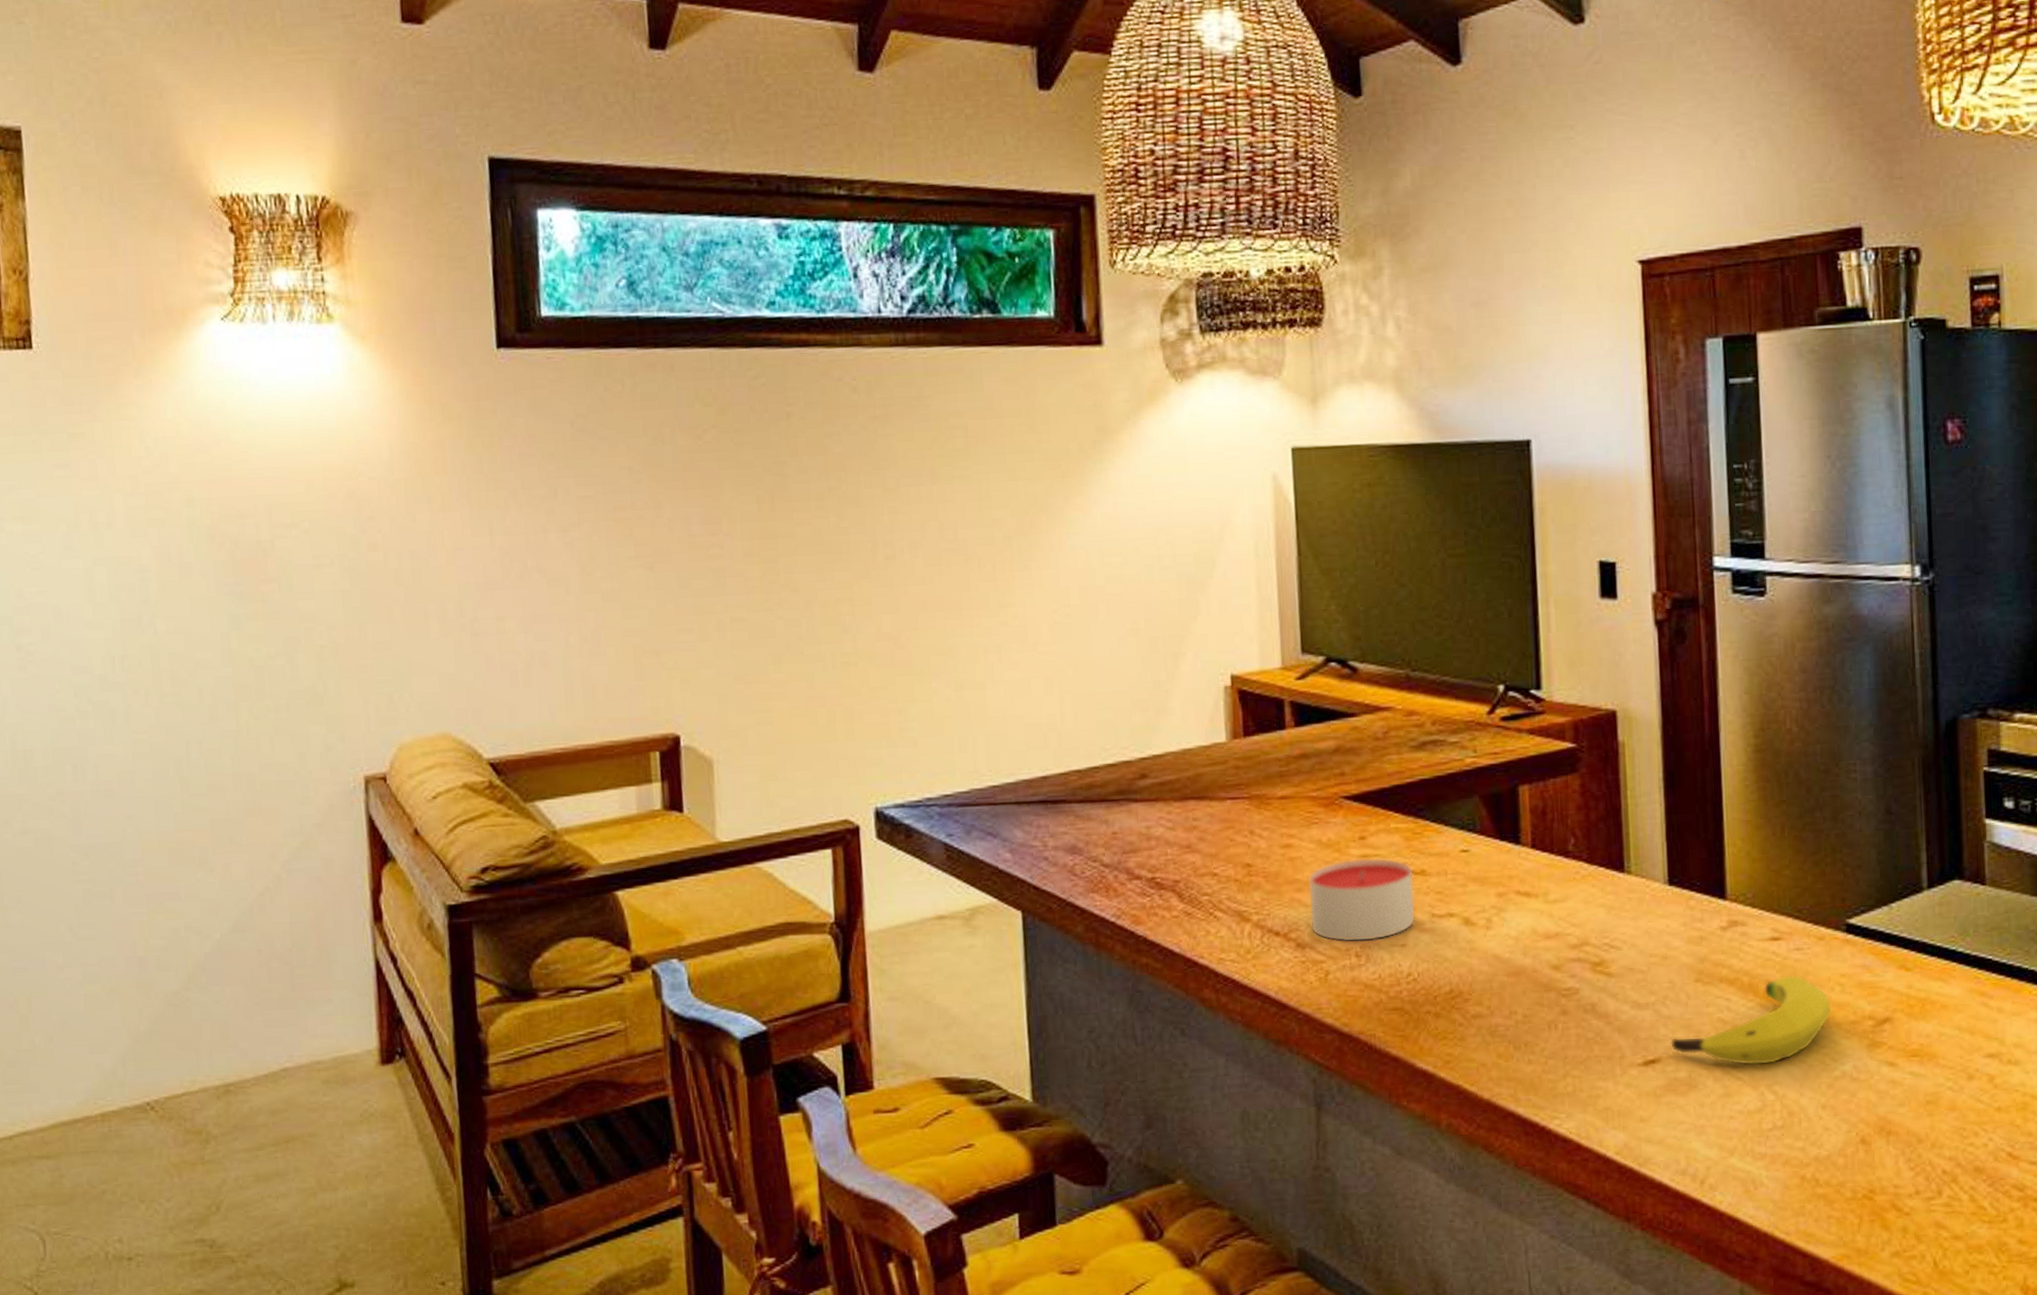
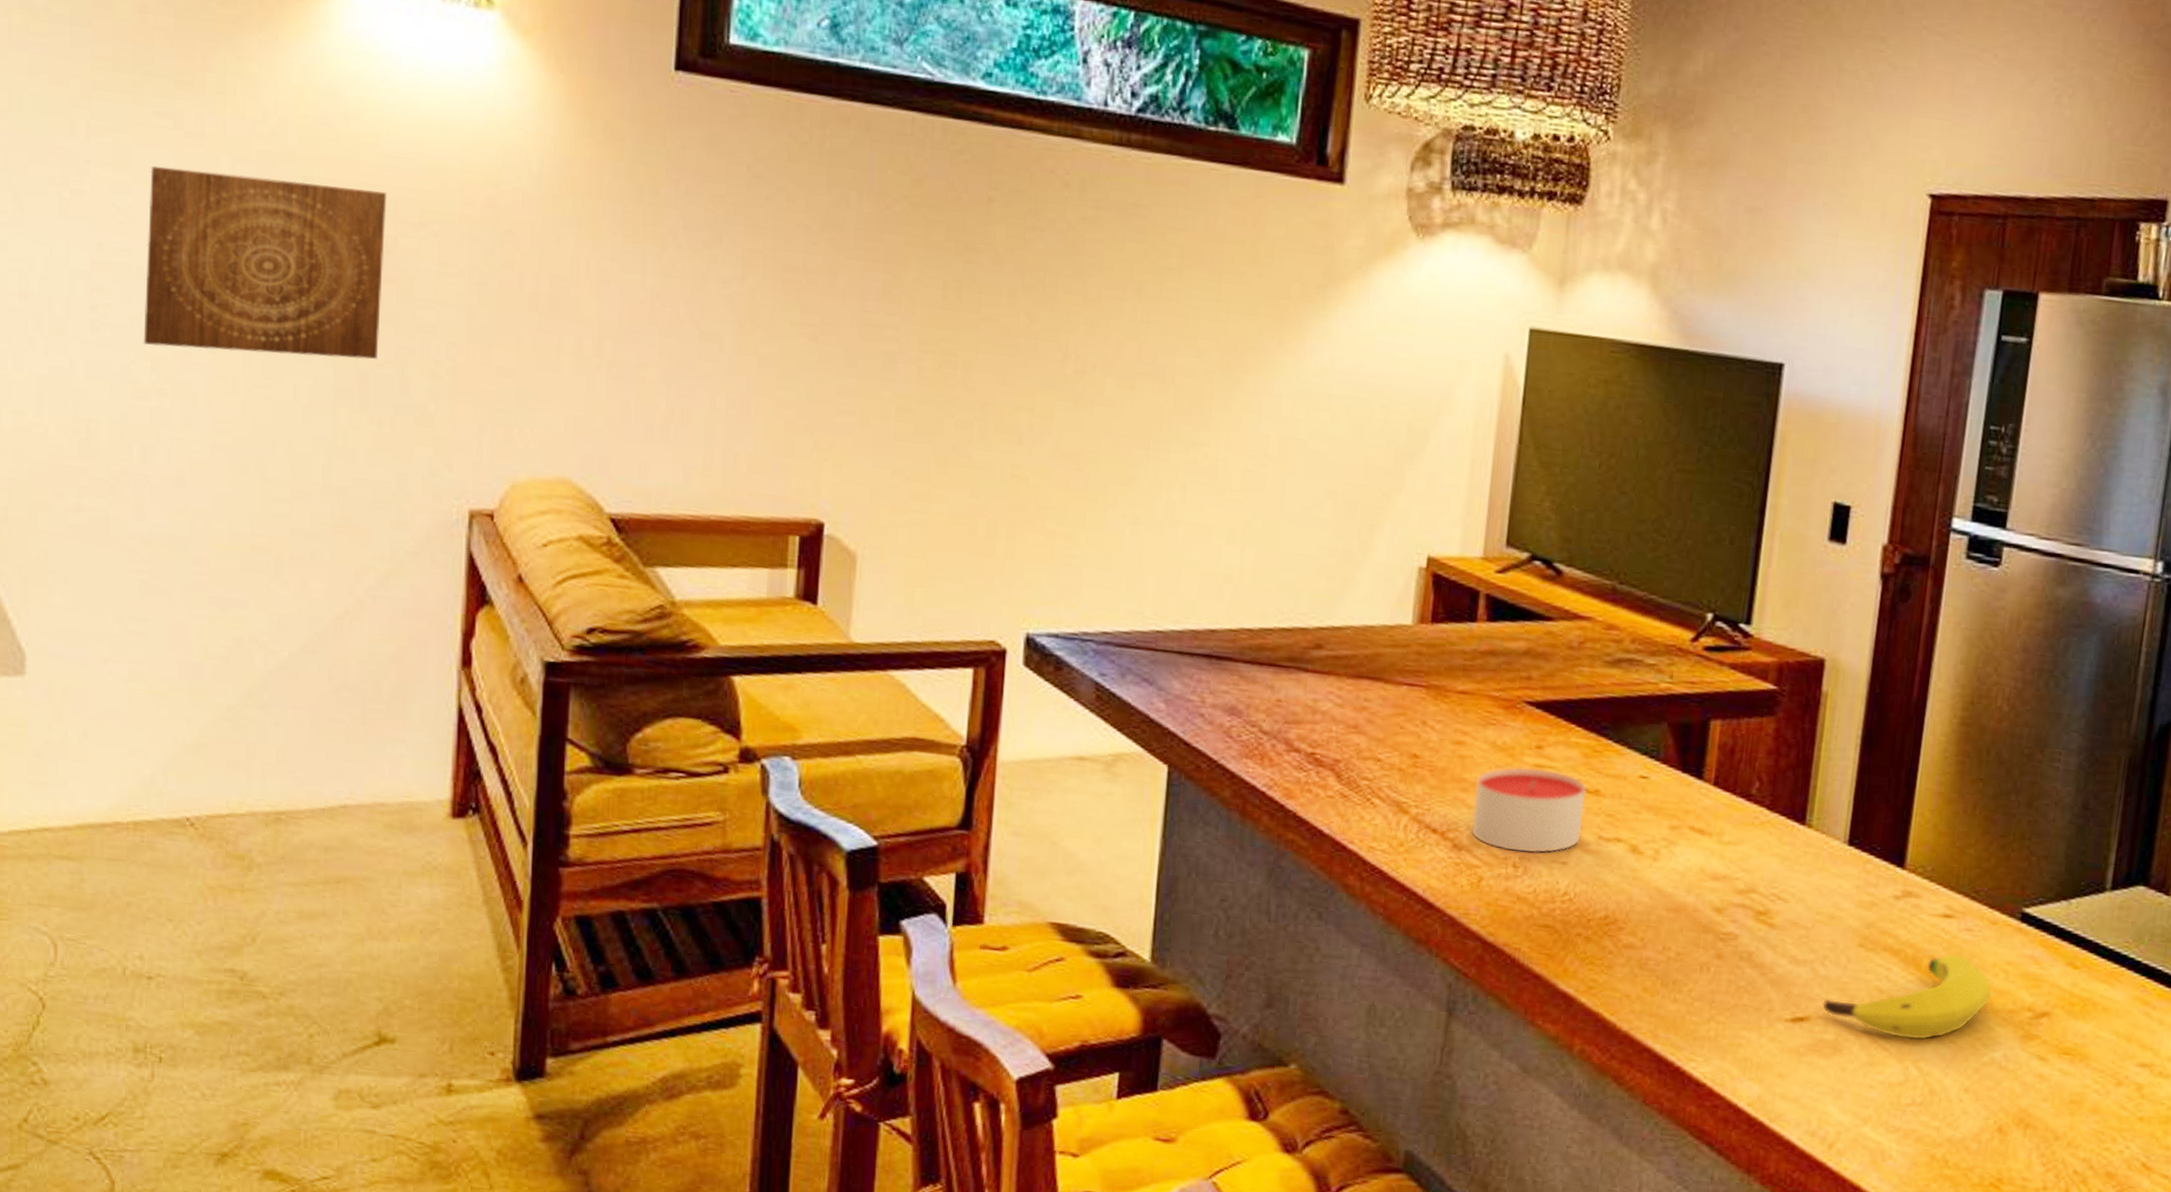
wall art: none [55,502,268,675] -> present [143,165,387,360]

